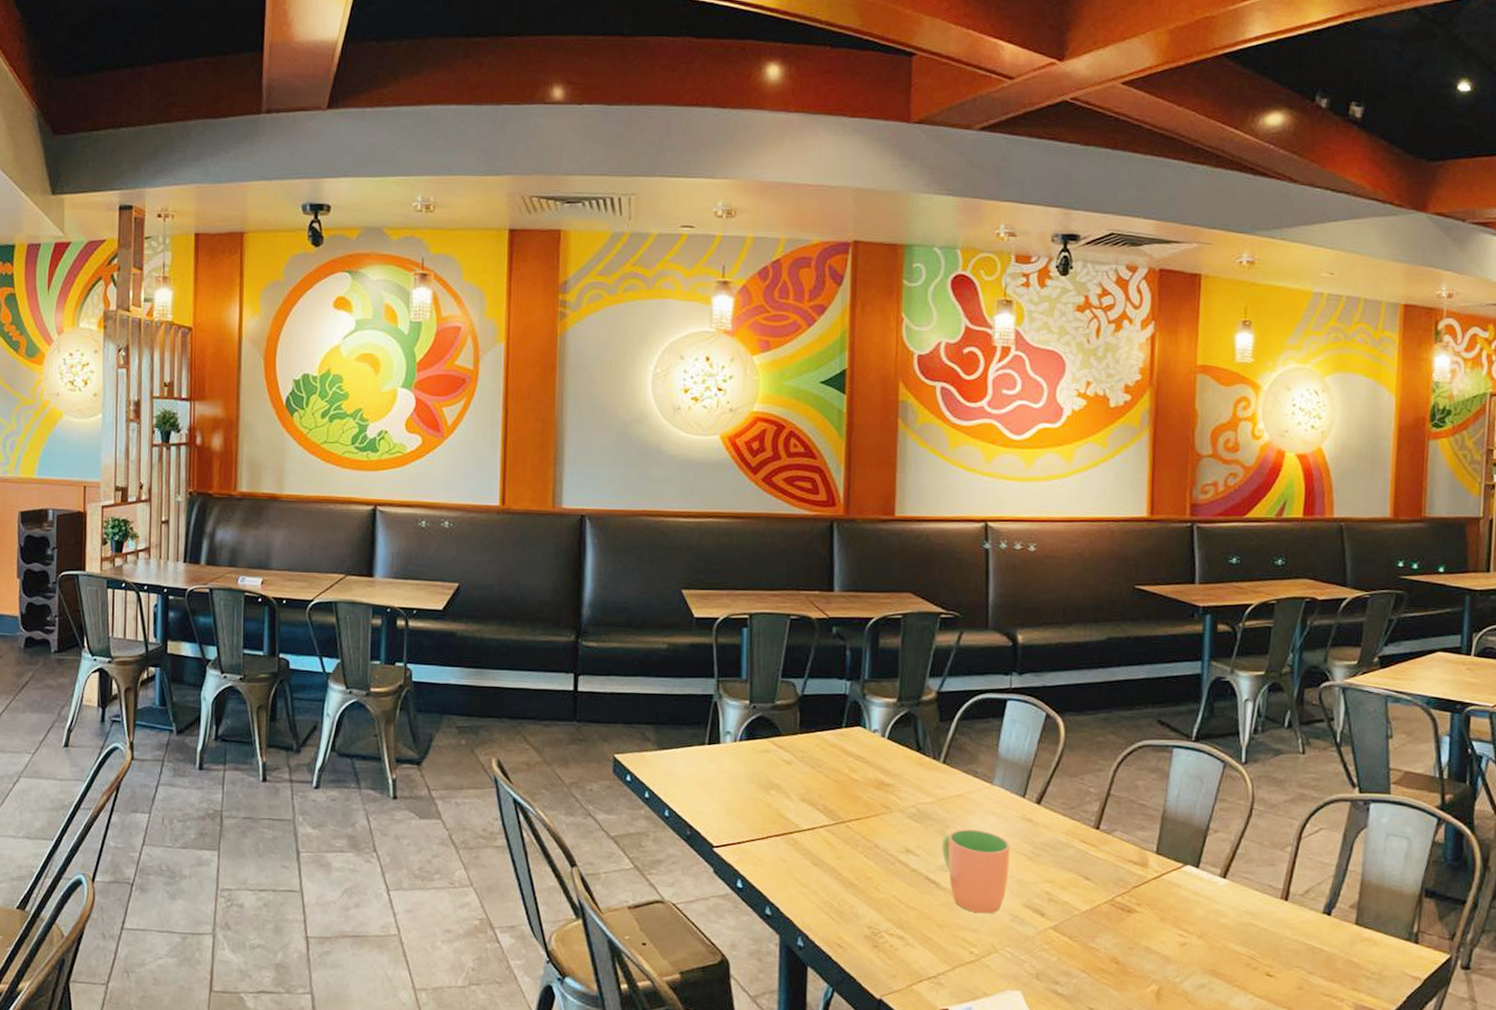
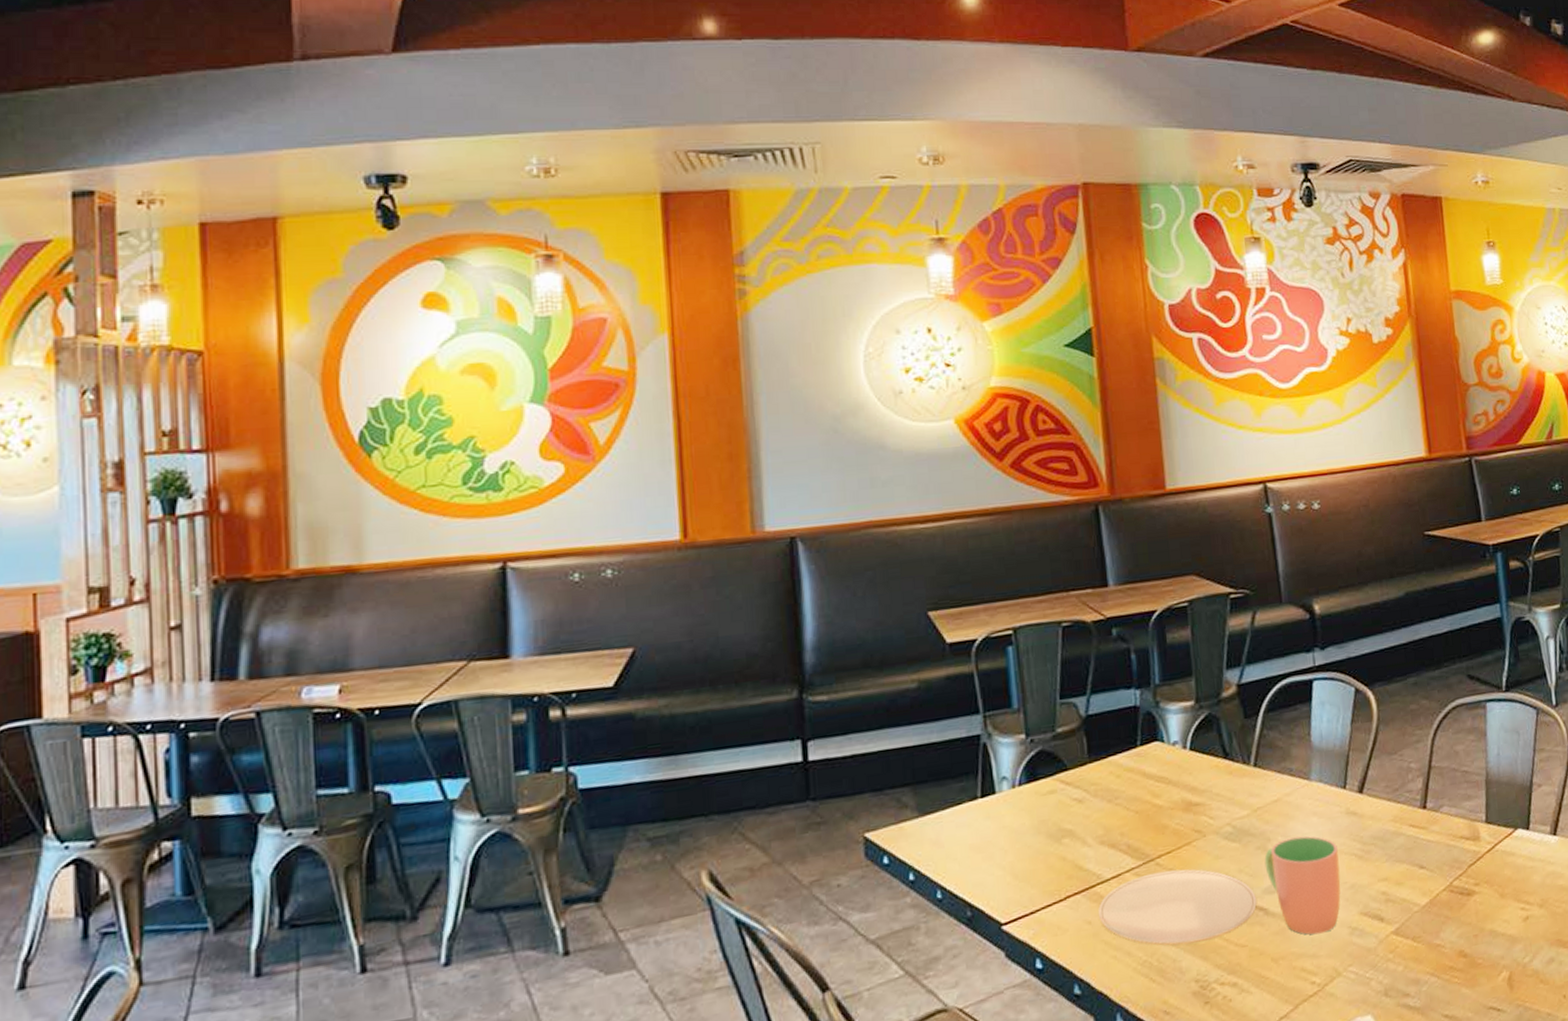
plate: none [792,832,930,898] -> present [1098,869,1257,946]

